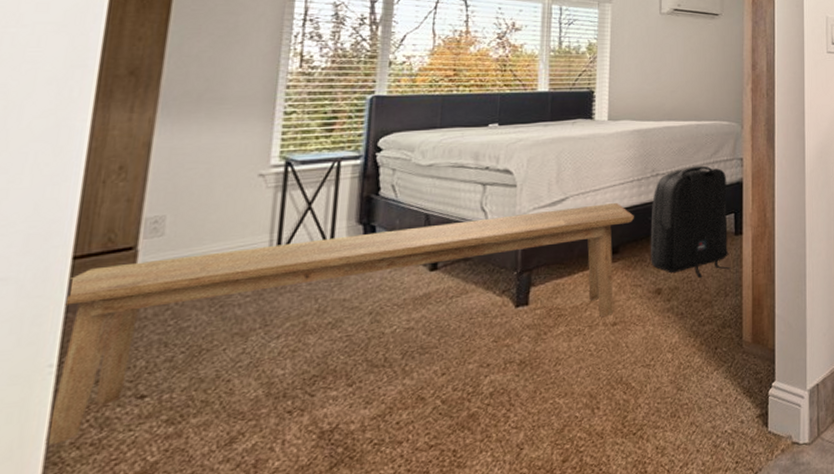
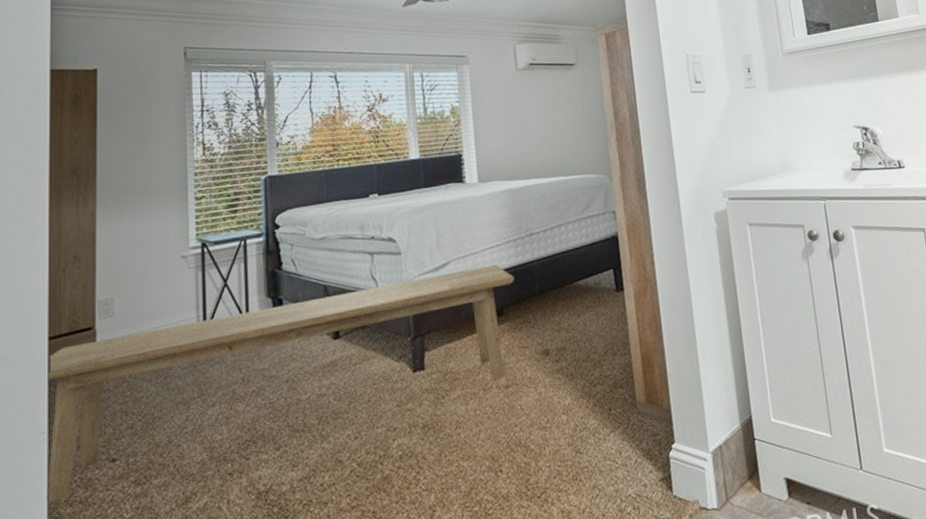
backpack: present [650,165,731,279] -> none [530,221,616,338]

